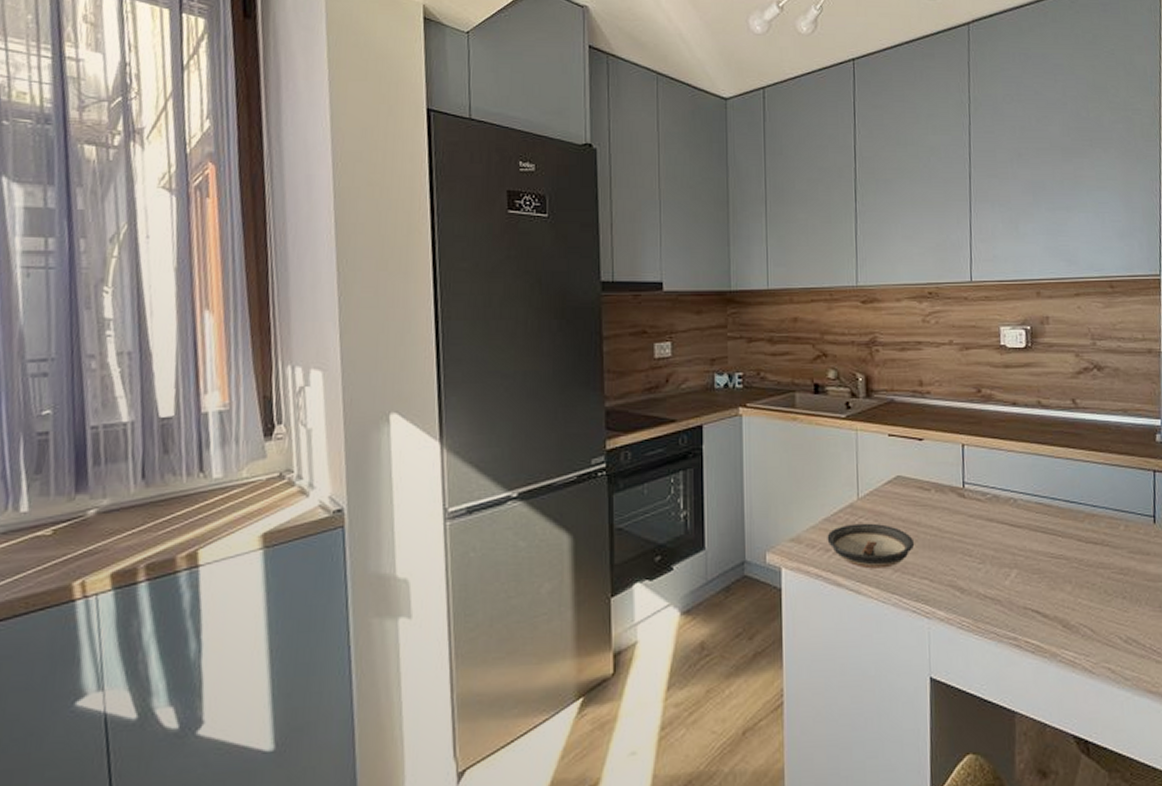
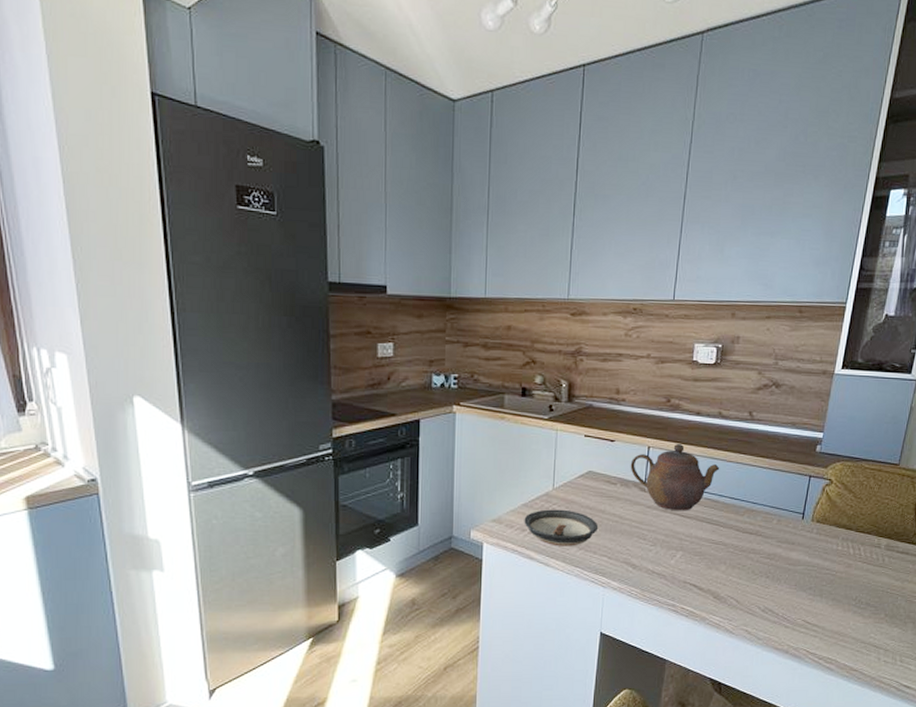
teapot: none [943,440,1048,520] -> present [630,444,720,511]

